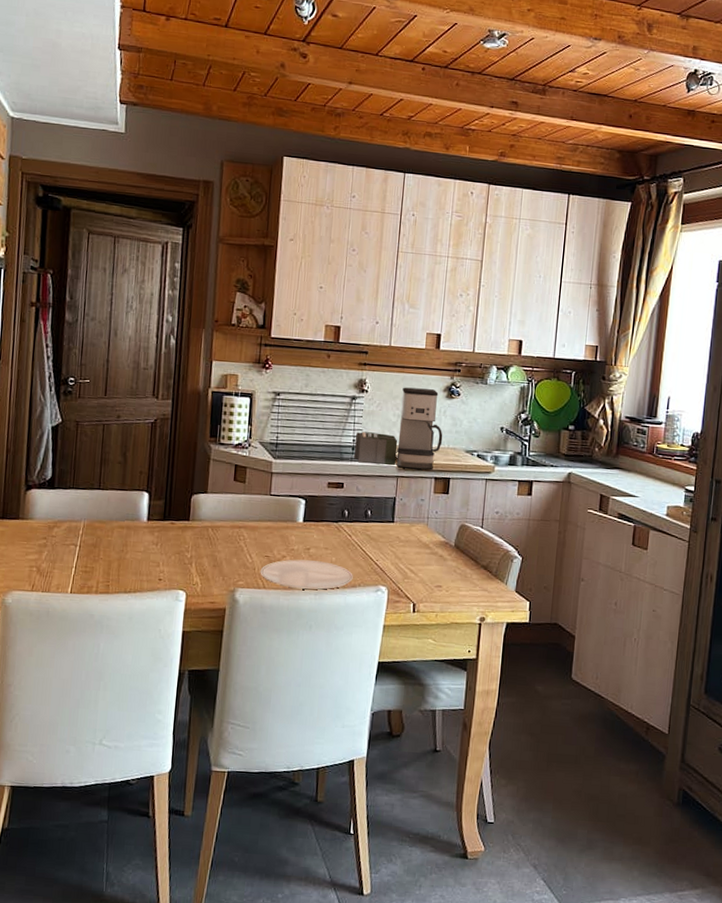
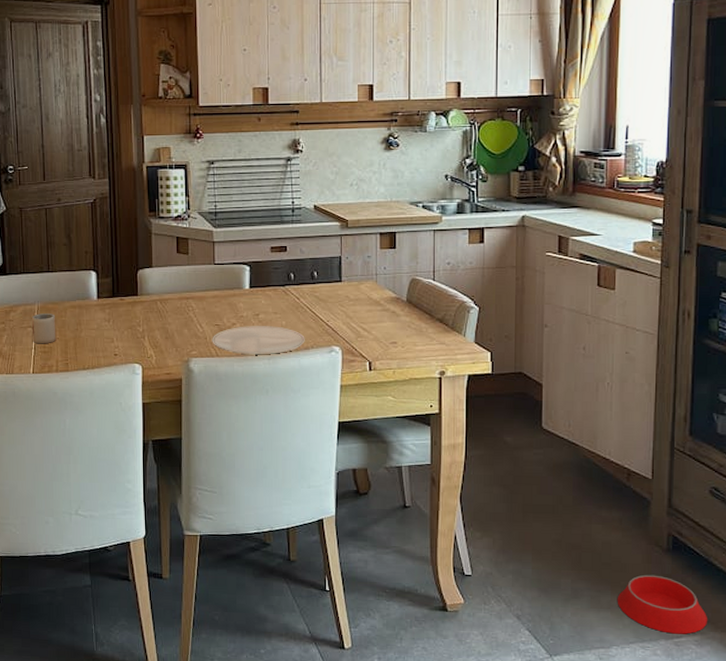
cup: none [74,531,101,564] -> present [31,312,57,344]
toaster: present [354,431,398,465] -> none [294,192,338,225]
coffee maker: present [396,387,443,470] -> none [338,143,385,226]
pet bowl: none [628,827,710,888] -> present [617,574,708,634]

